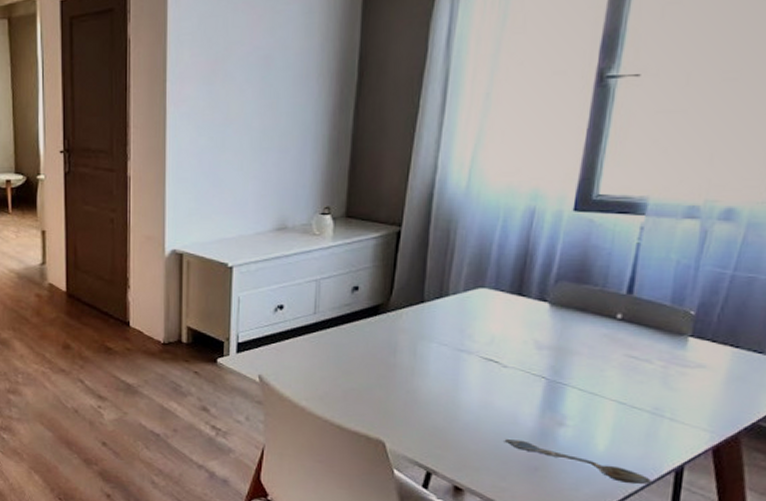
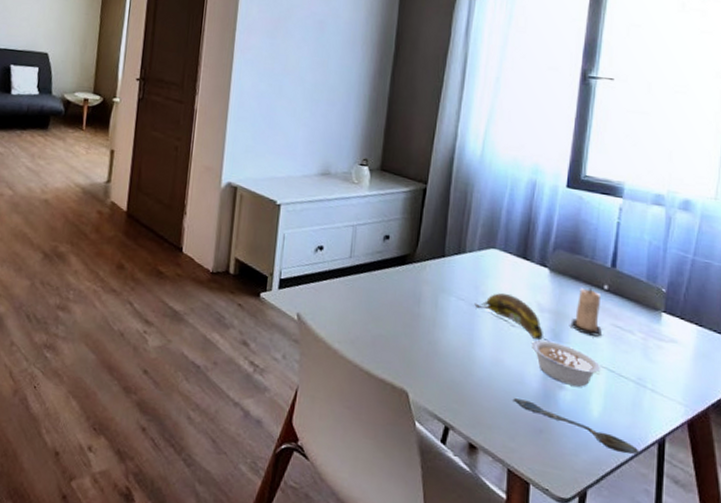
banana: none [459,334,541,379] -> present [474,293,543,341]
legume: none [526,378,610,422] -> present [531,339,602,387]
candle: none [574,318,612,369] -> present [570,287,602,337]

